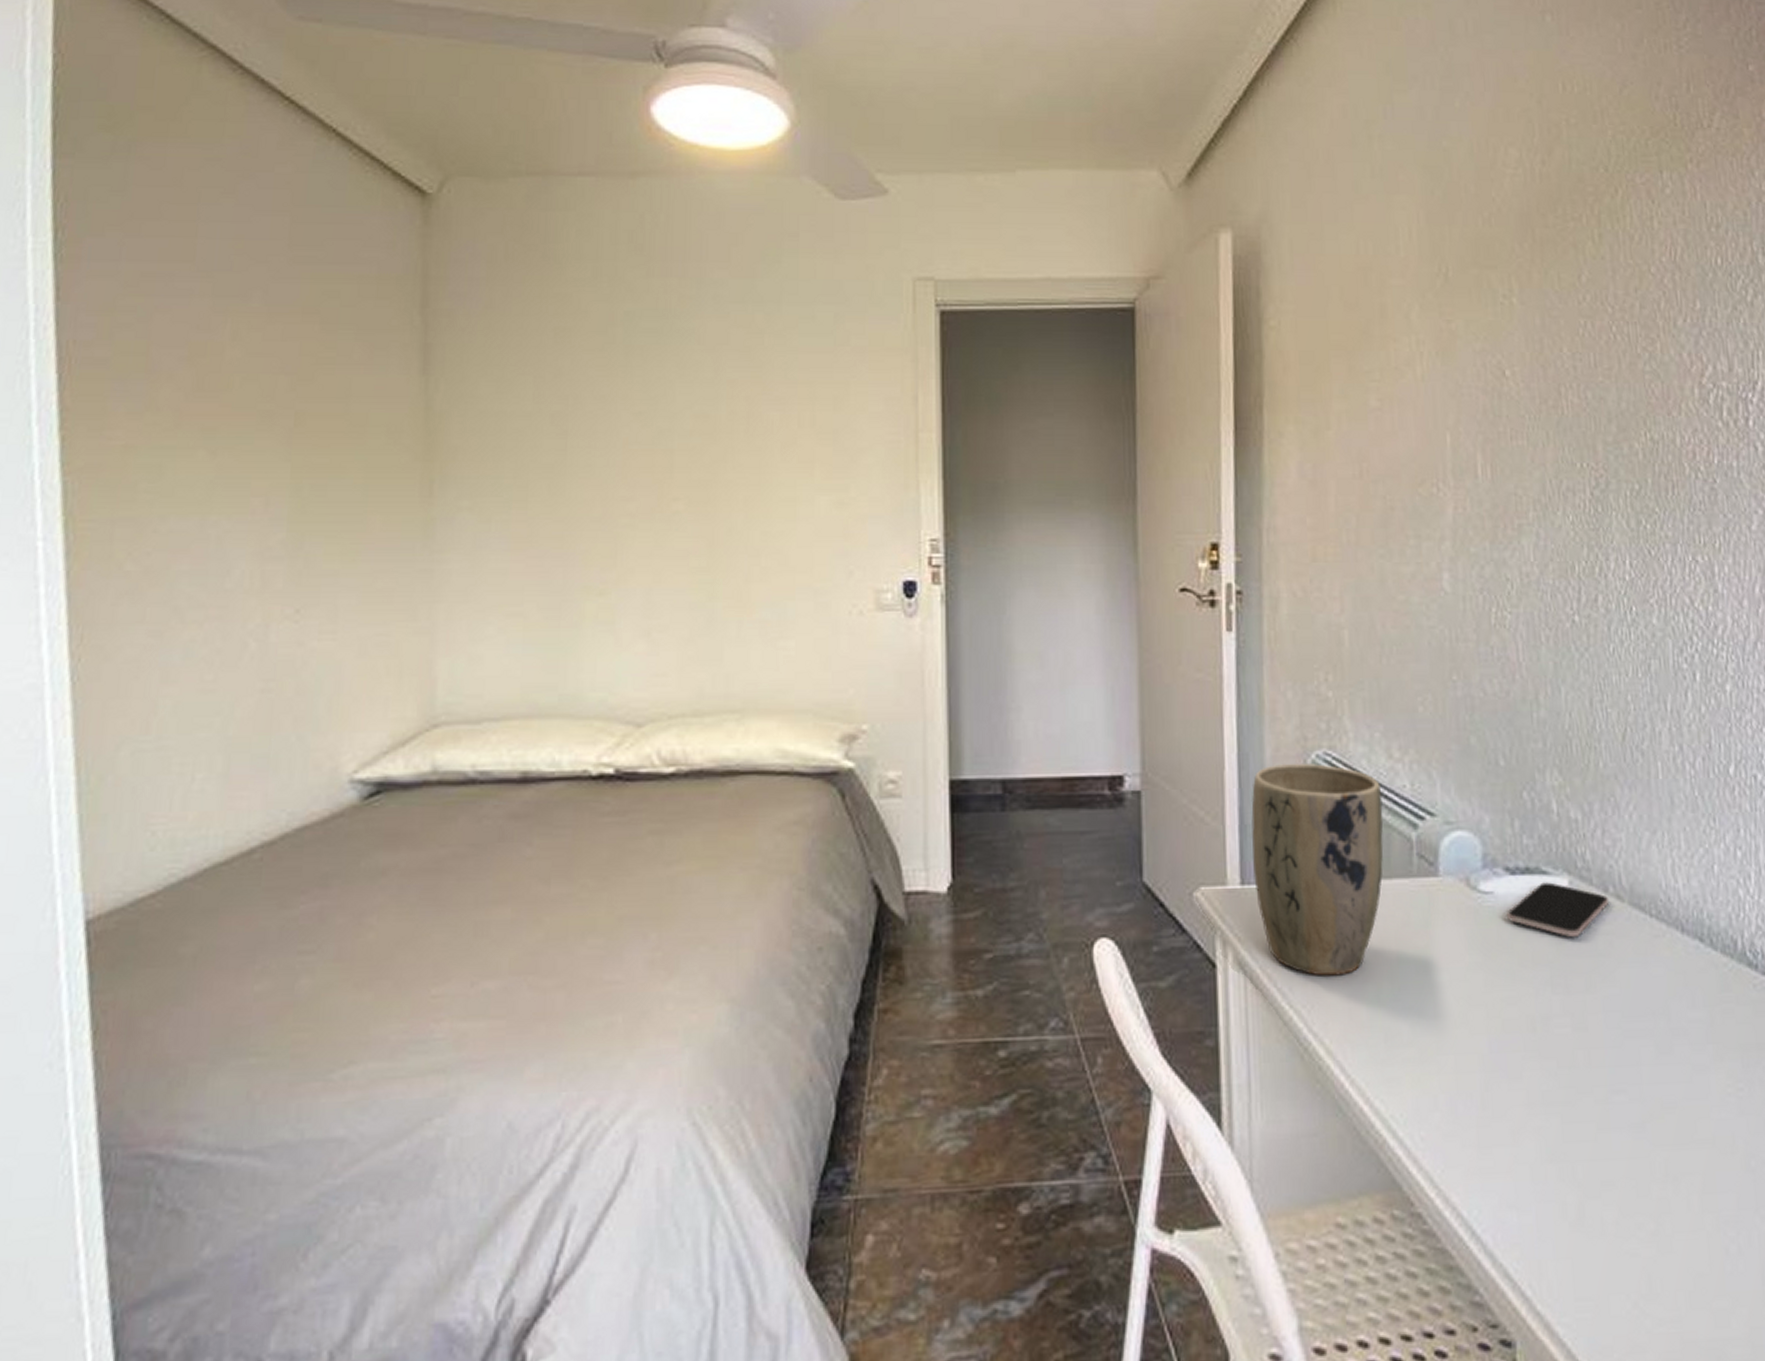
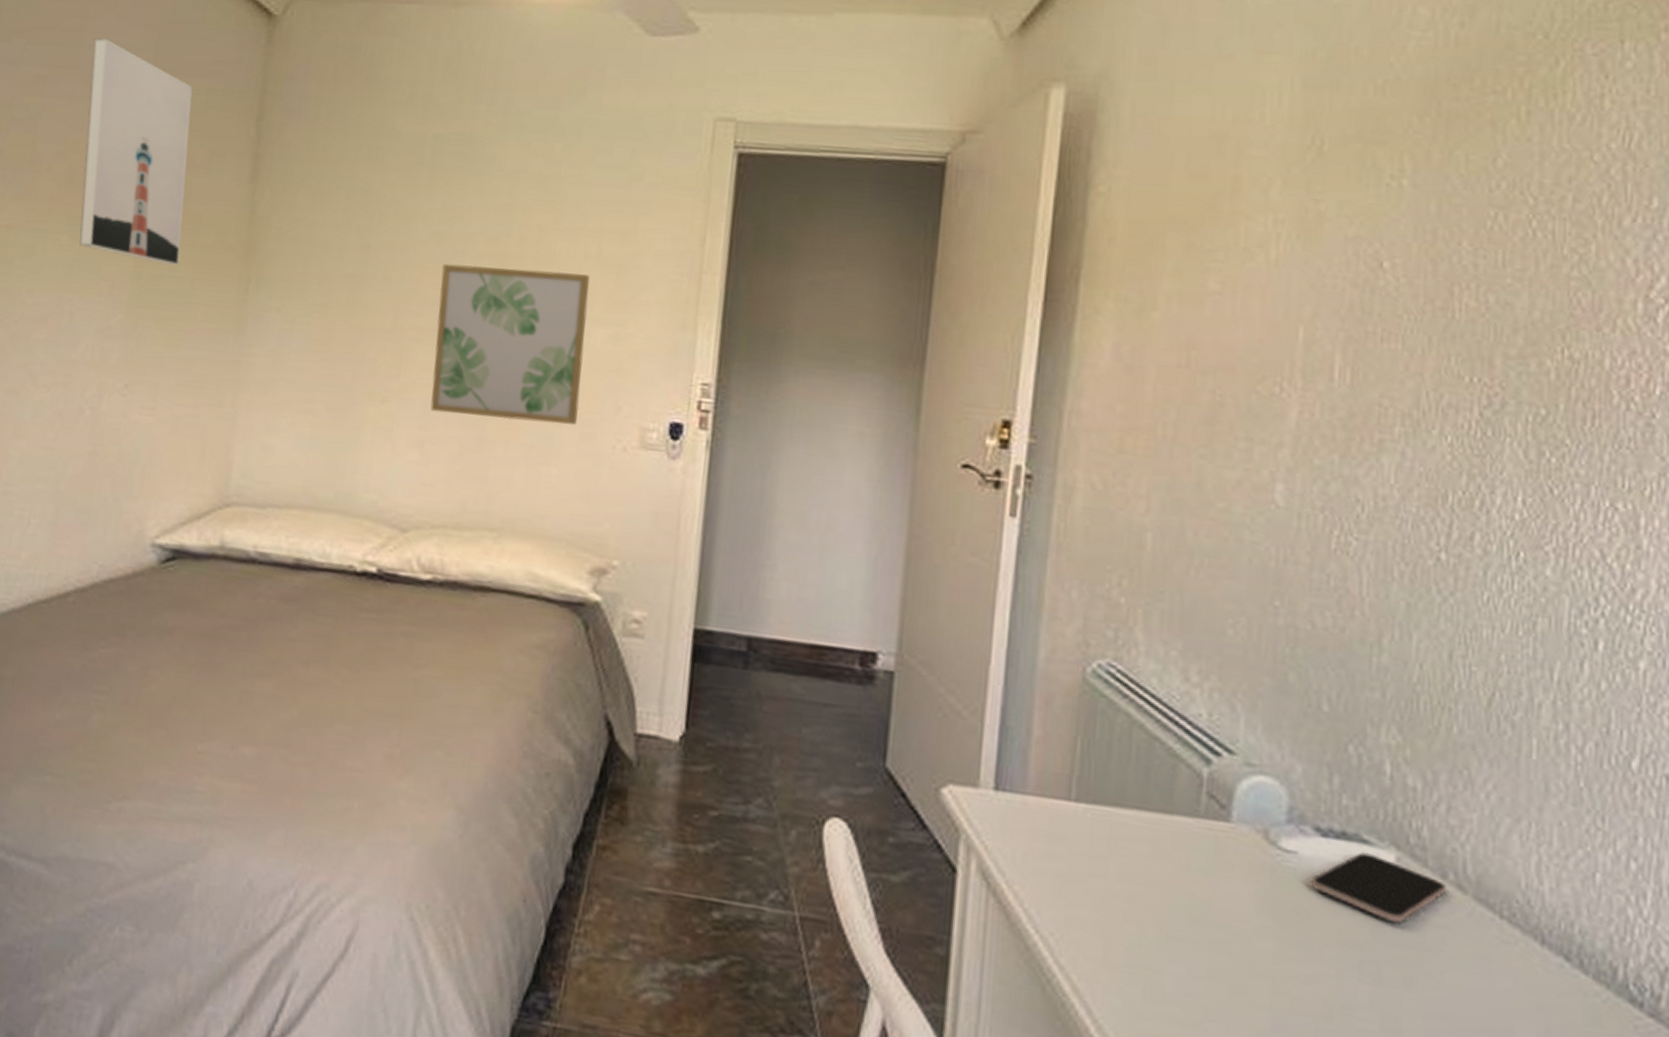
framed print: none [210,225,347,474] -> present [79,37,193,266]
wall art: none [649,442,811,599] -> present [430,263,590,425]
plant pot: present [1251,763,1384,976] -> none [1010,667,1172,910]

